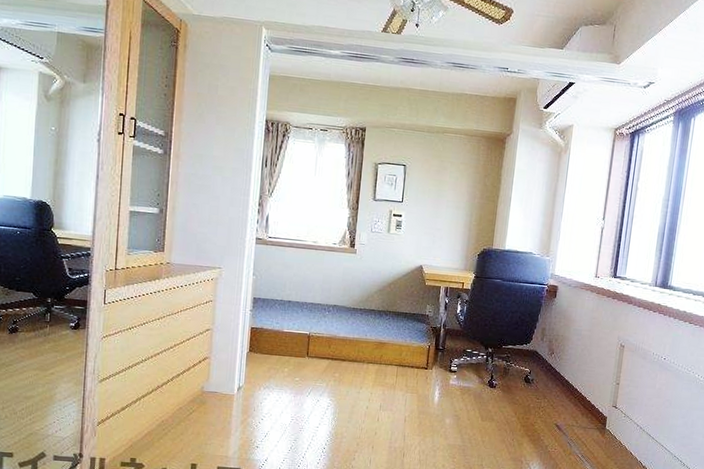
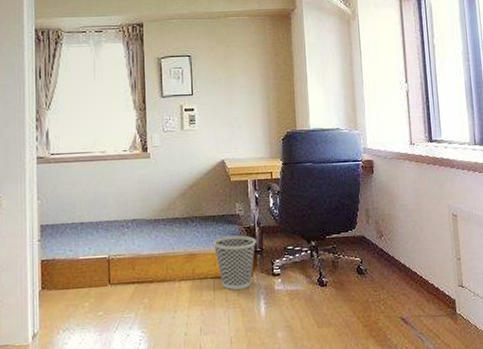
wastebasket: none [401,332,440,379] -> present [213,235,256,290]

